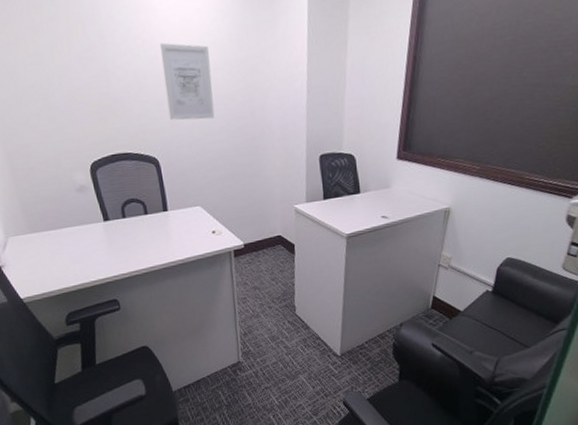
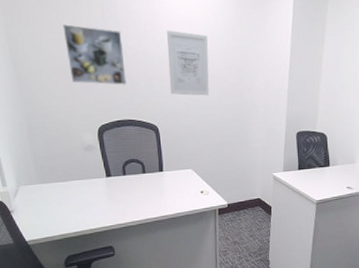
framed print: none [39,44,120,114] -> present [62,24,128,85]

